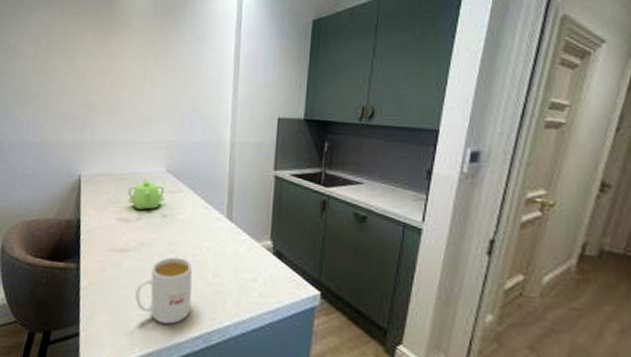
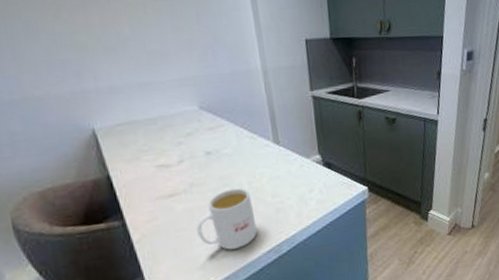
teapot: present [127,179,165,210] -> none [159,120,205,153]

